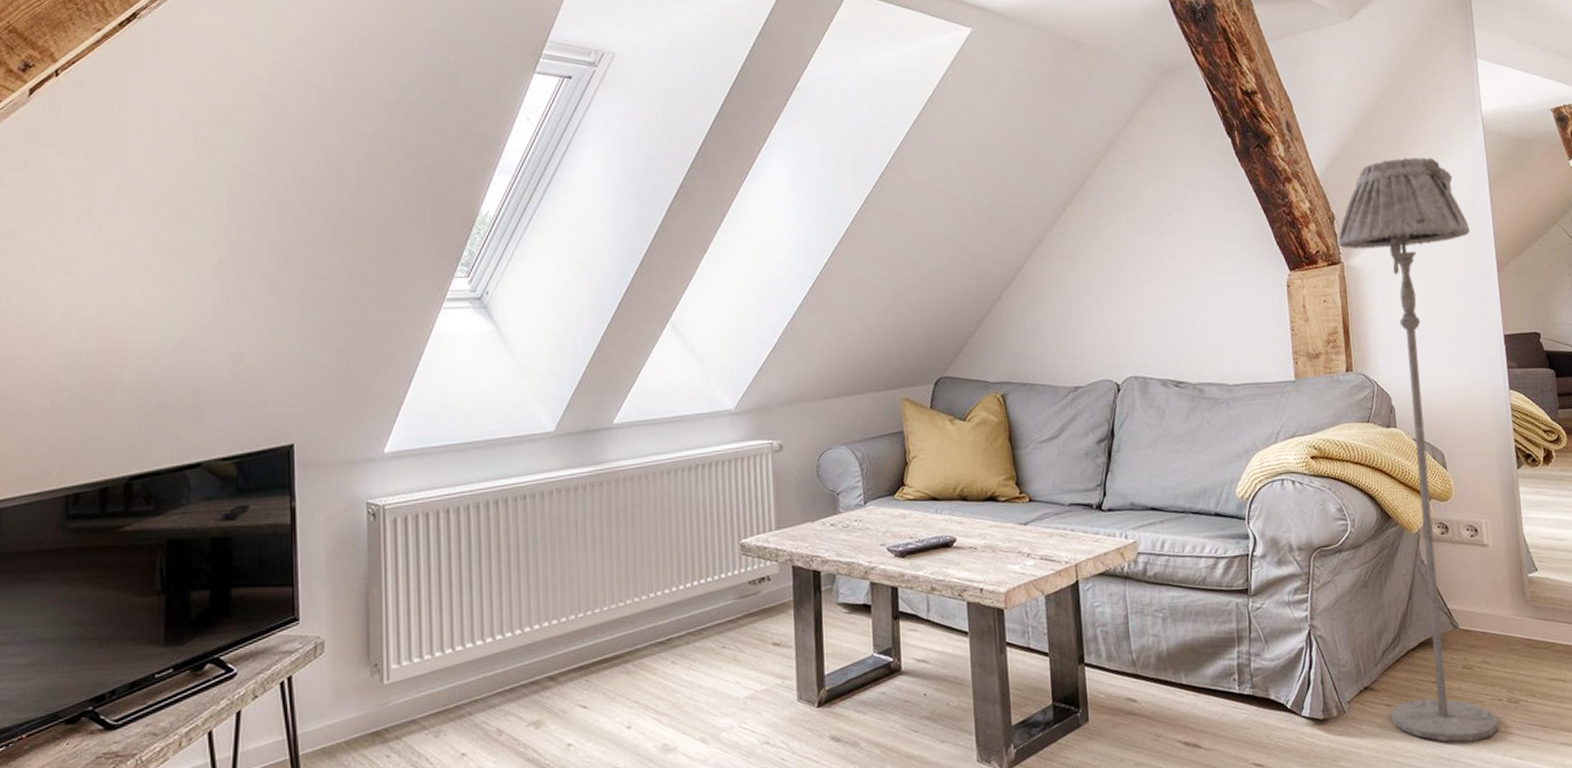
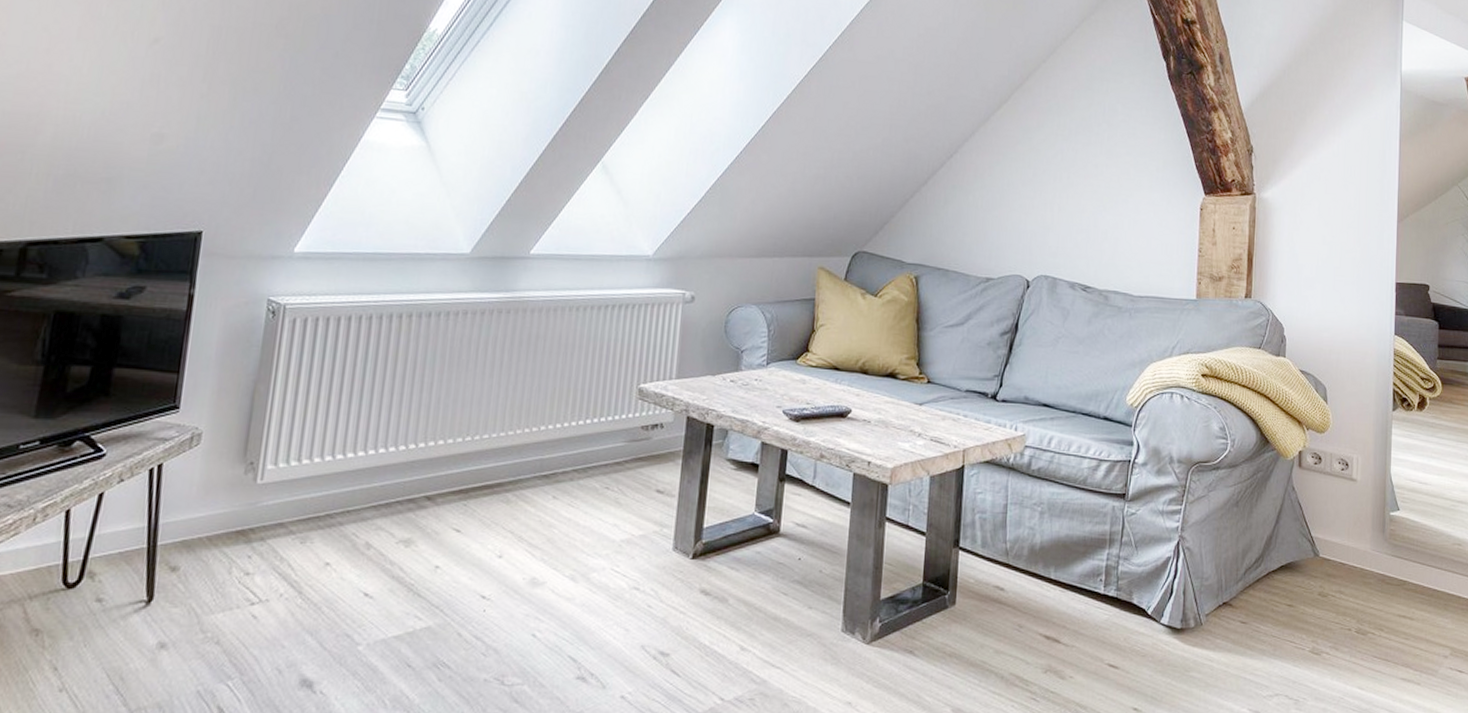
floor lamp: present [1337,157,1499,742] -> none [1245,103,1377,666]

